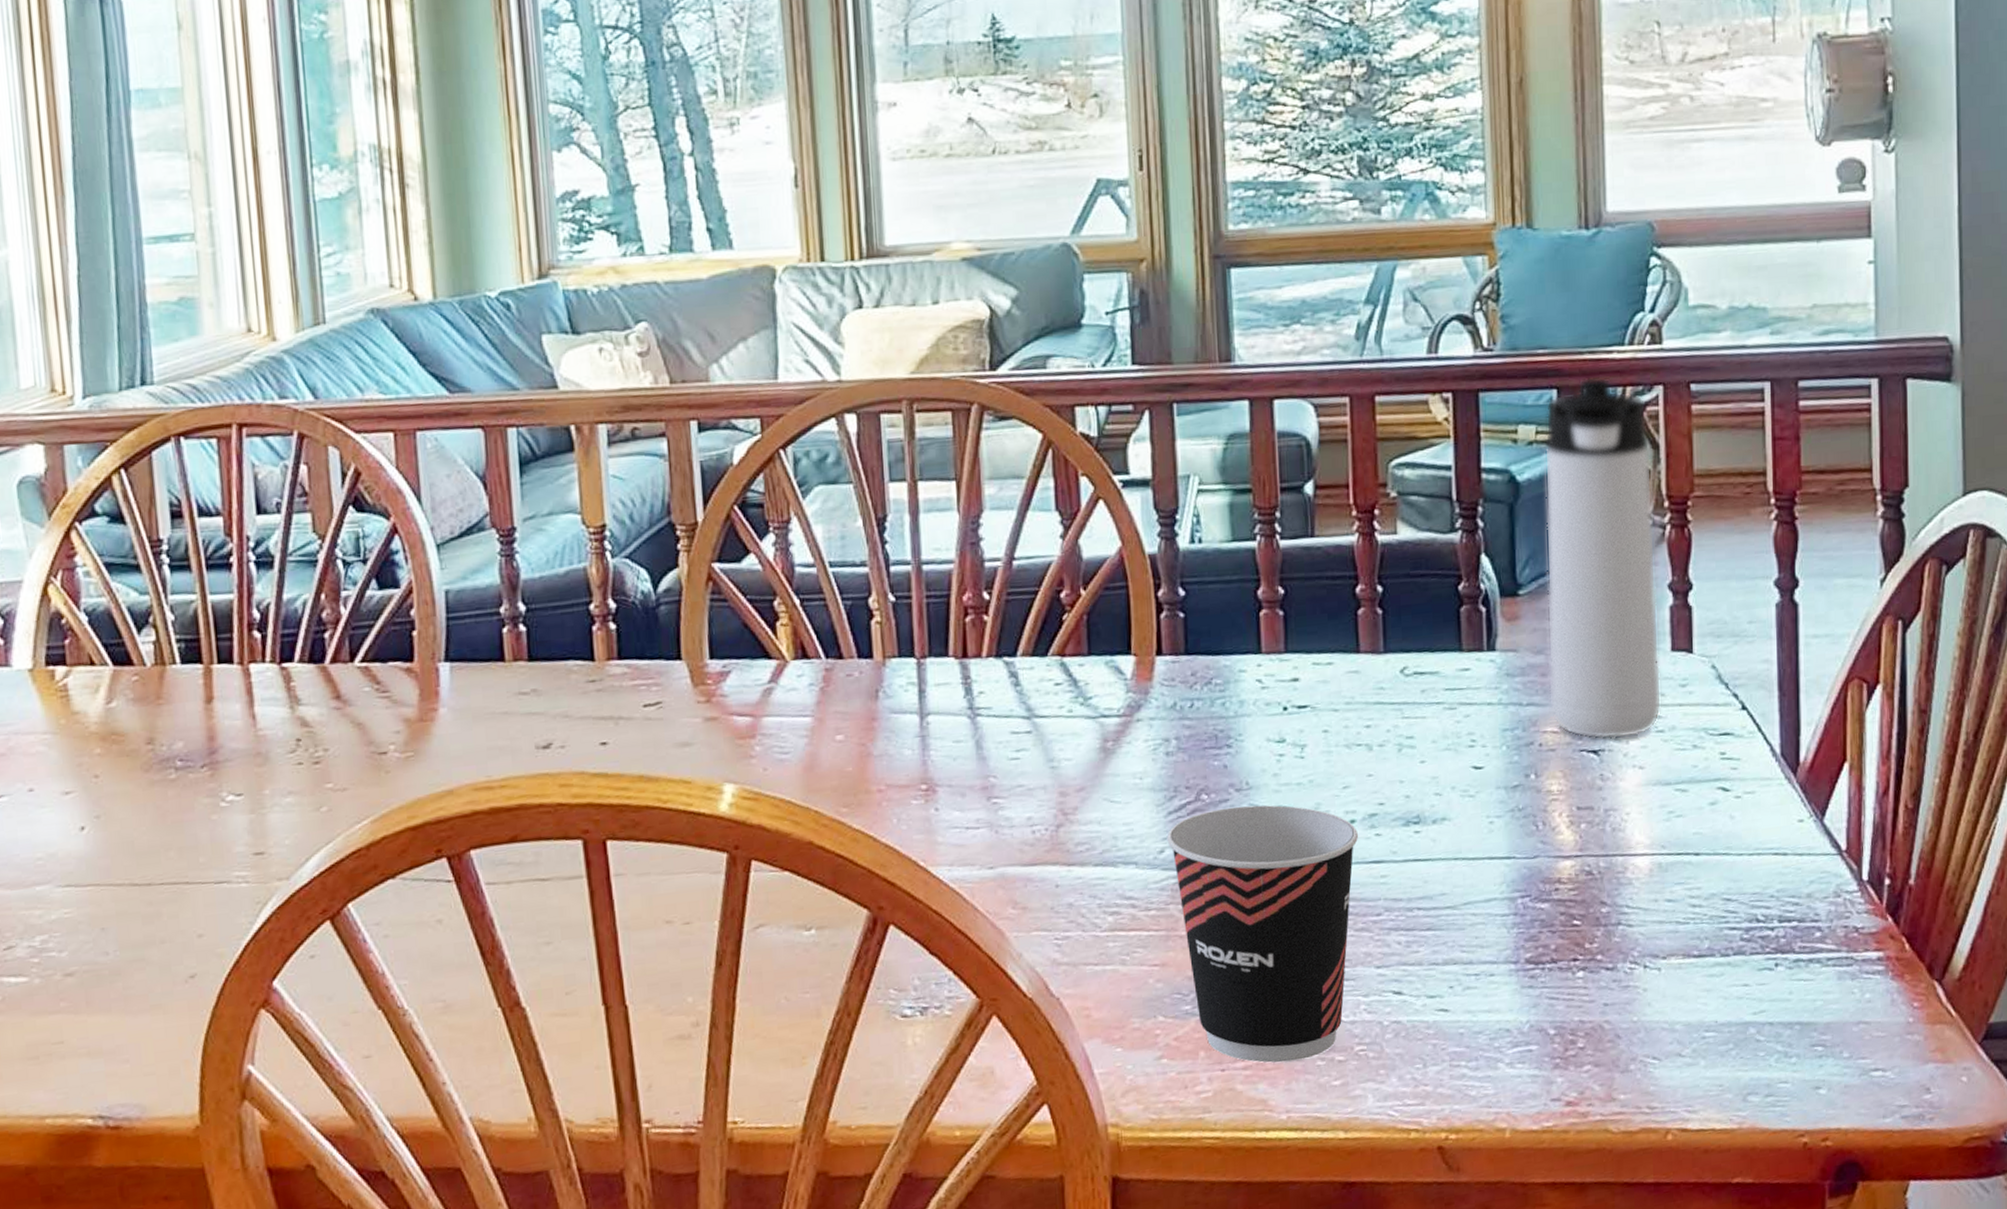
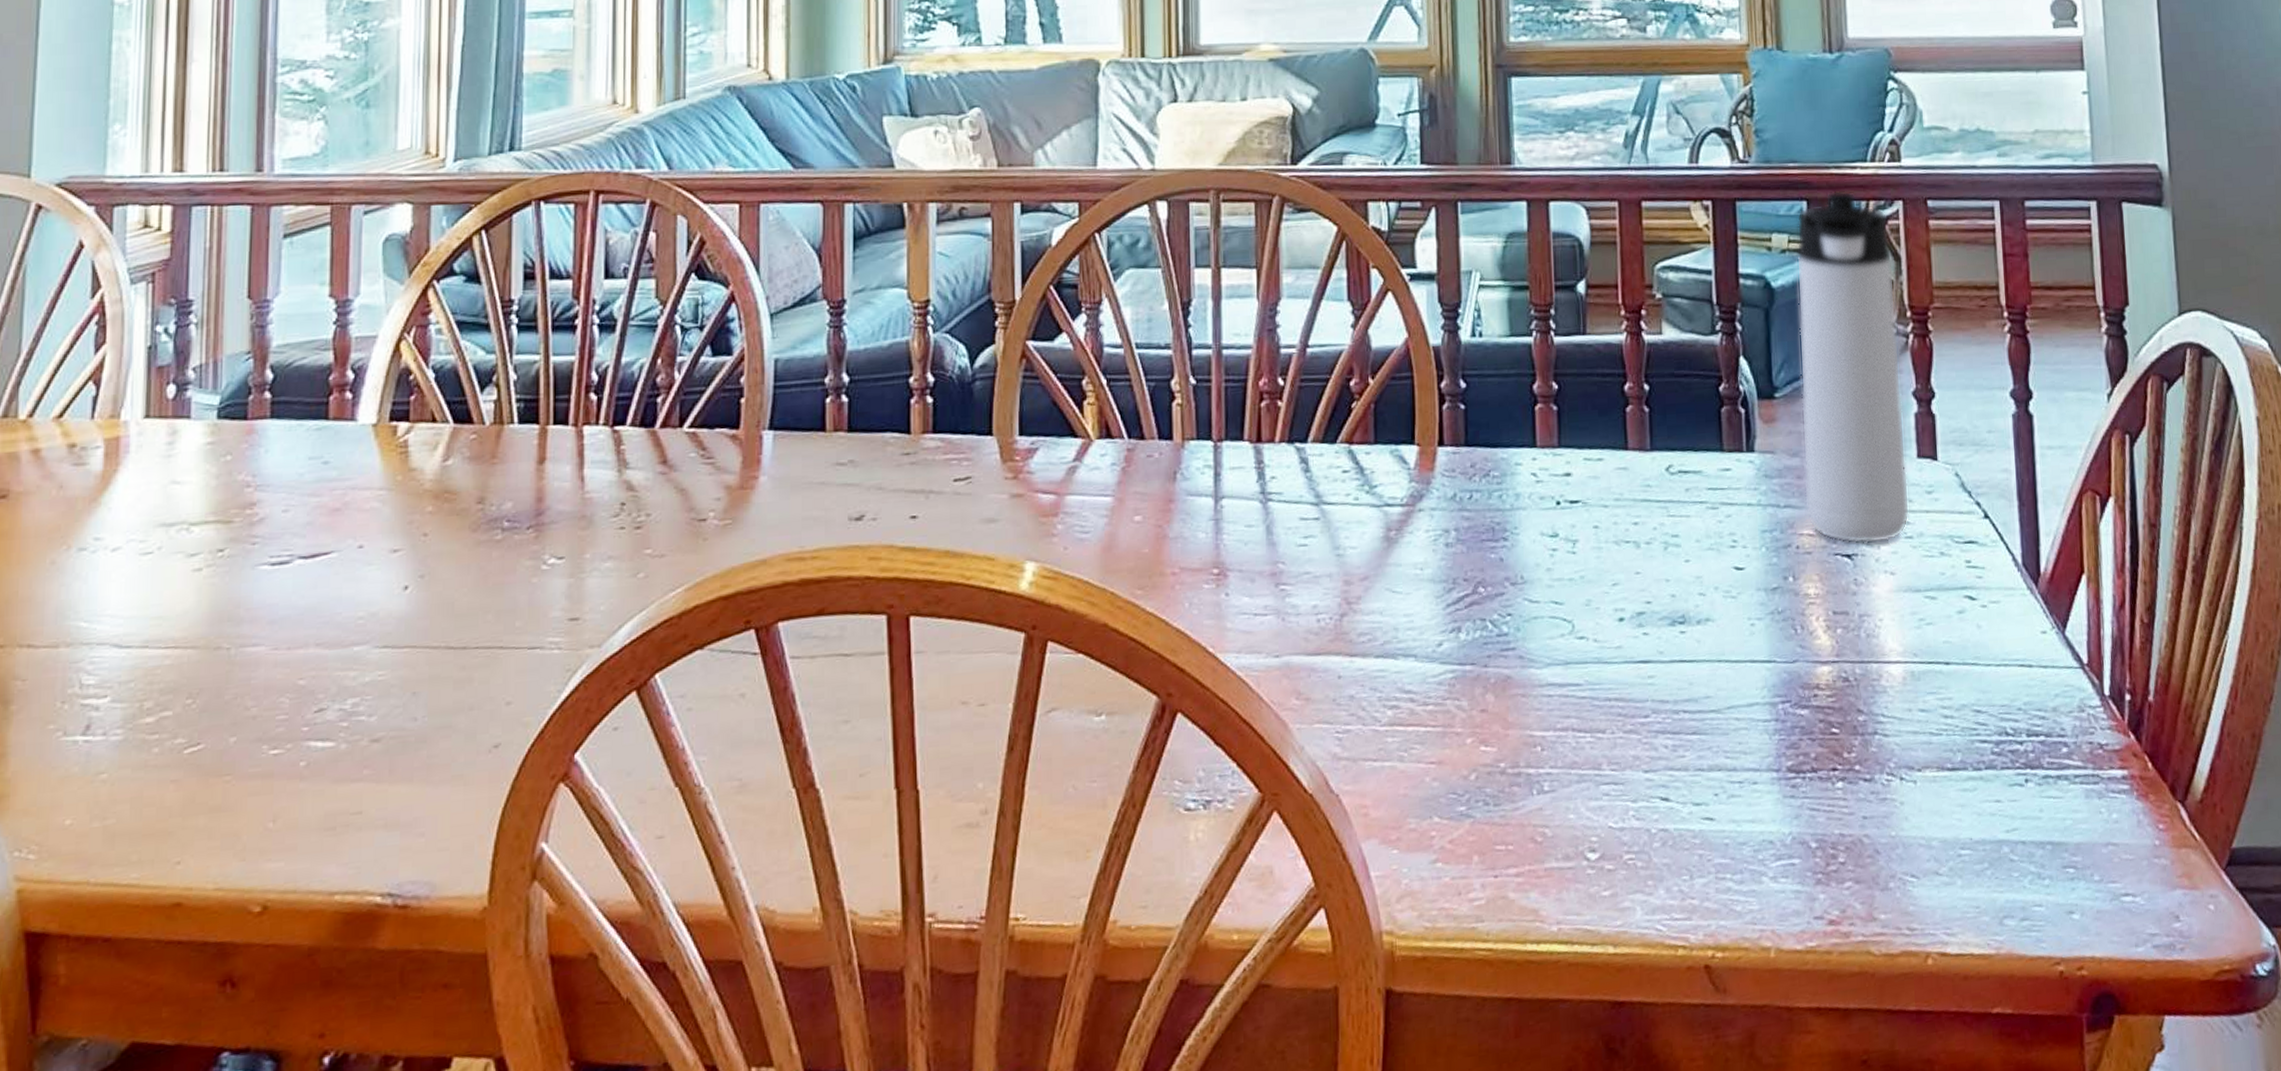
cup: present [1166,805,1359,1063] -> none [1445,600,1628,870]

